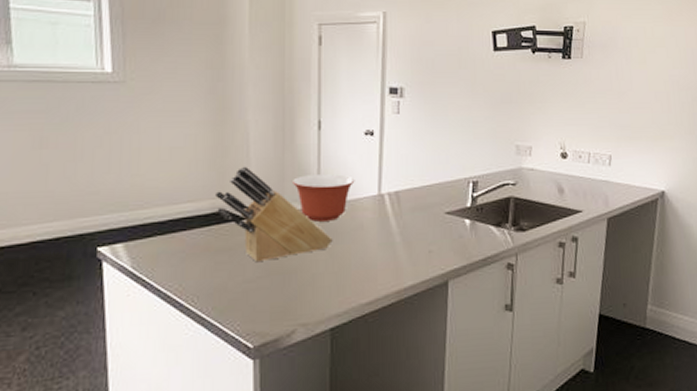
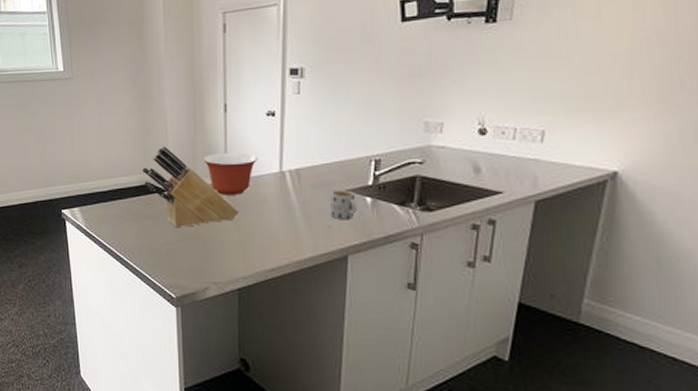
mug: none [429,212,457,243] -> present [329,190,358,219]

